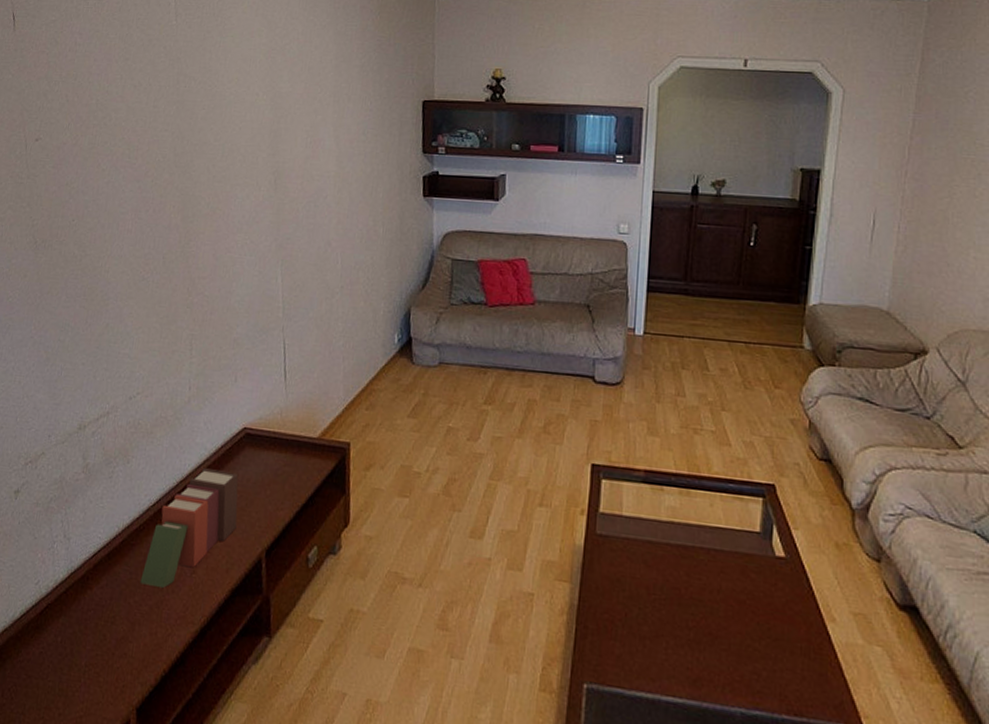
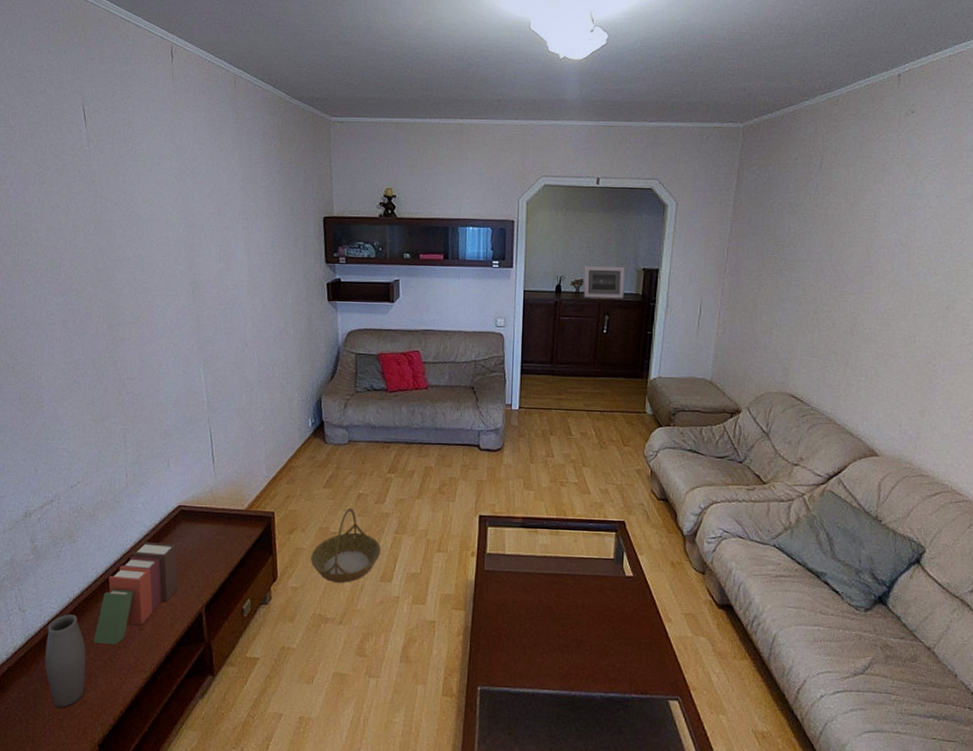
vase: none [85,547,132,659] -> present [44,614,87,708]
basket: none [389,443,472,536] -> present [311,507,381,583]
picture frame: none [725,164,778,205] -> present [583,266,625,299]

